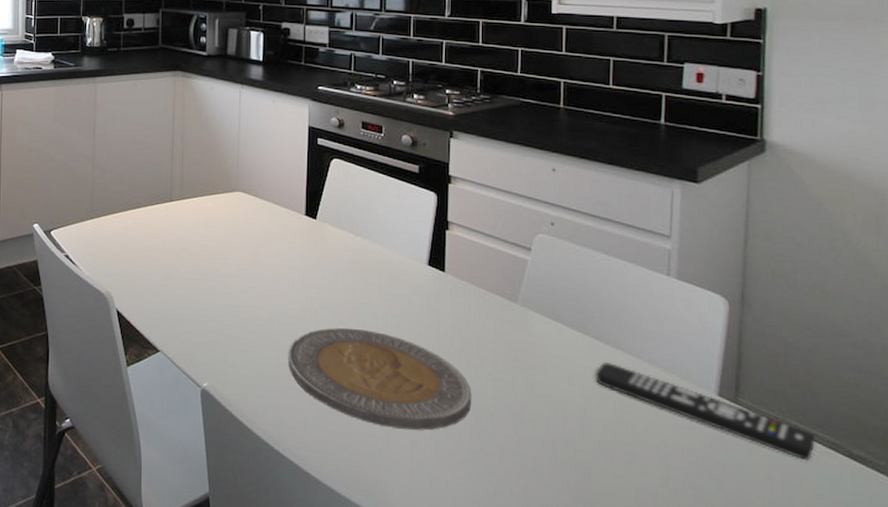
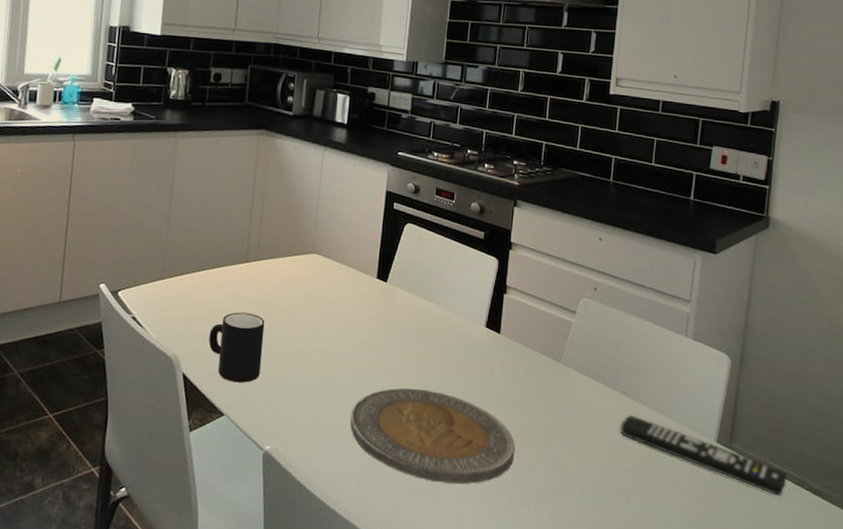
mug: none [139,250,194,320] -> present [209,312,265,383]

